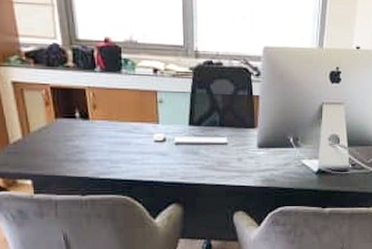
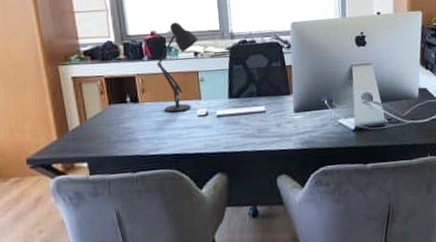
desk lamp: none [110,30,160,135] -> present [156,22,199,113]

